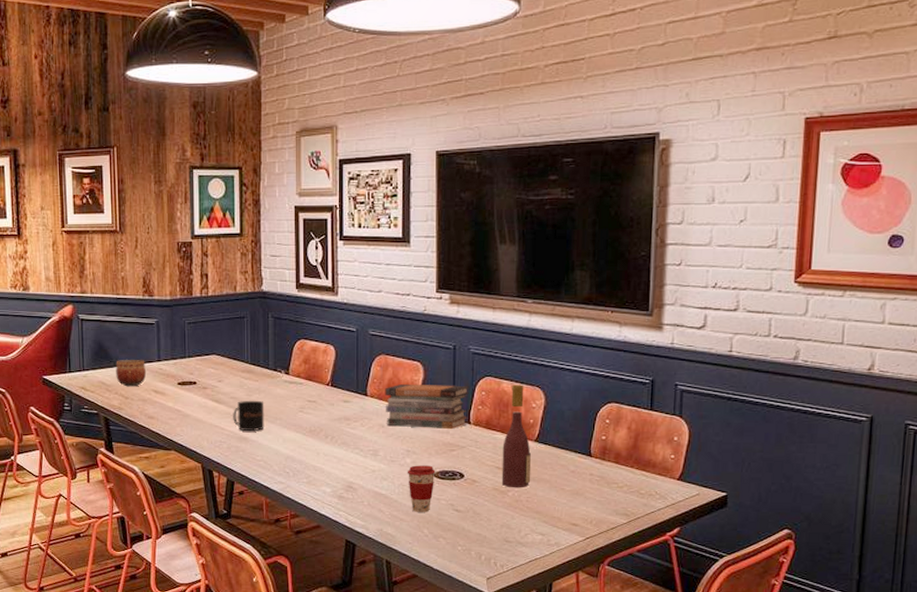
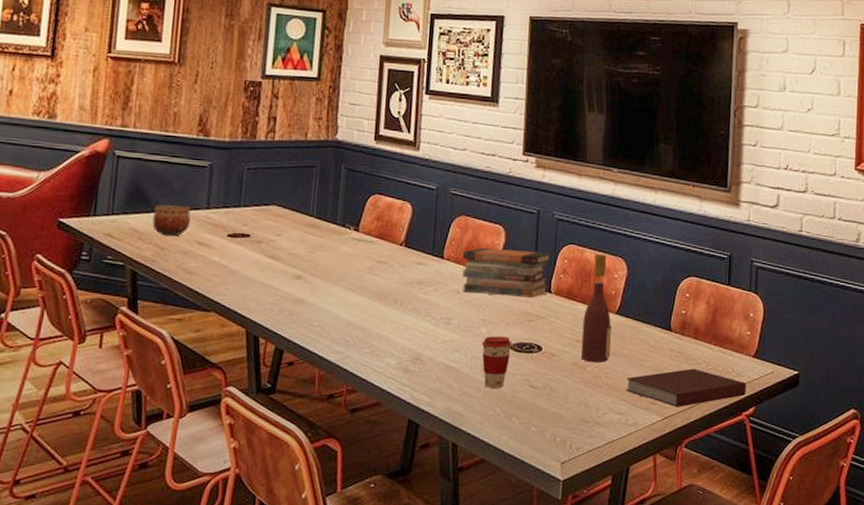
mug: present [233,400,265,431] -> none [289,257,328,293]
notebook: none [547,492,671,528] -> present [626,368,747,407]

